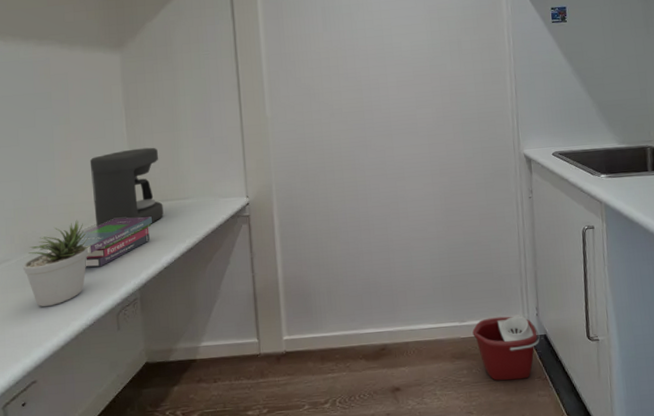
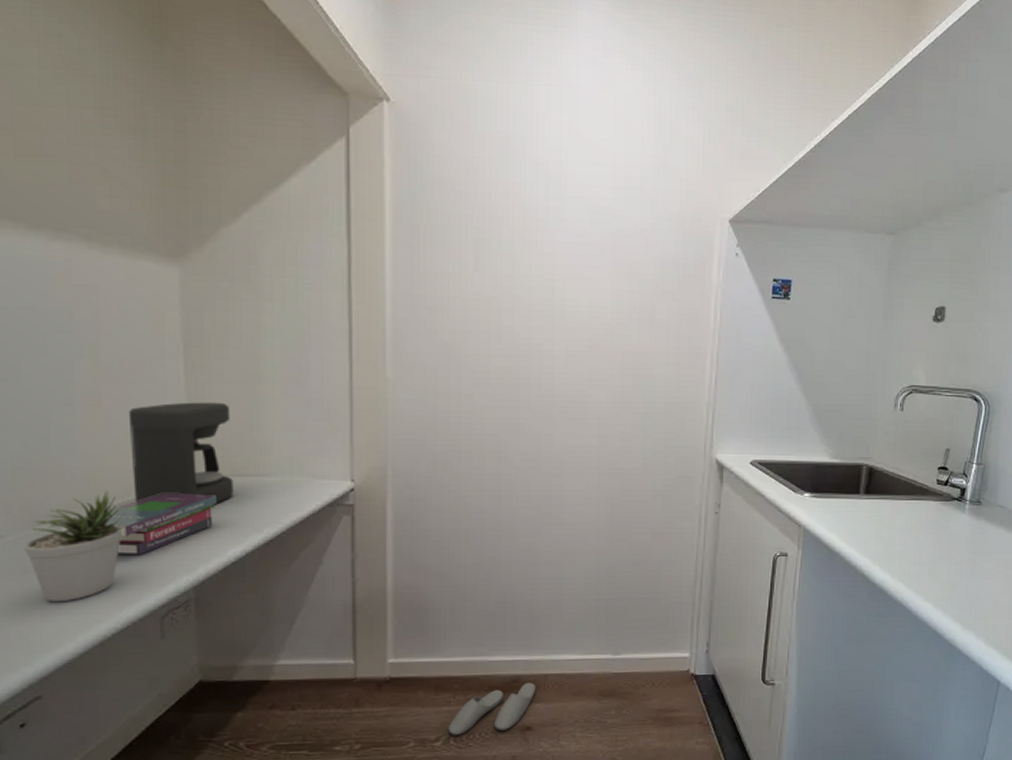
slippers: none [333,349,400,399] -> present [448,682,535,736]
bucket: present [472,316,540,381] -> none [627,651,707,725]

